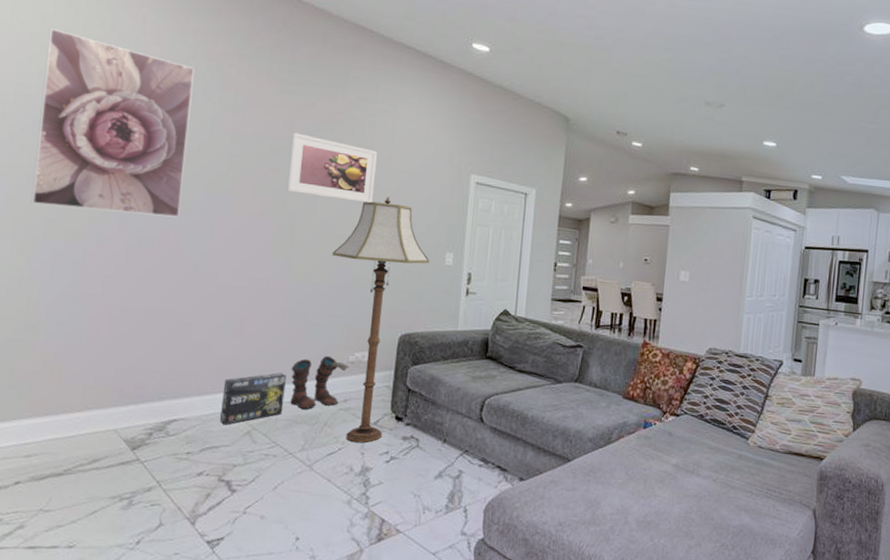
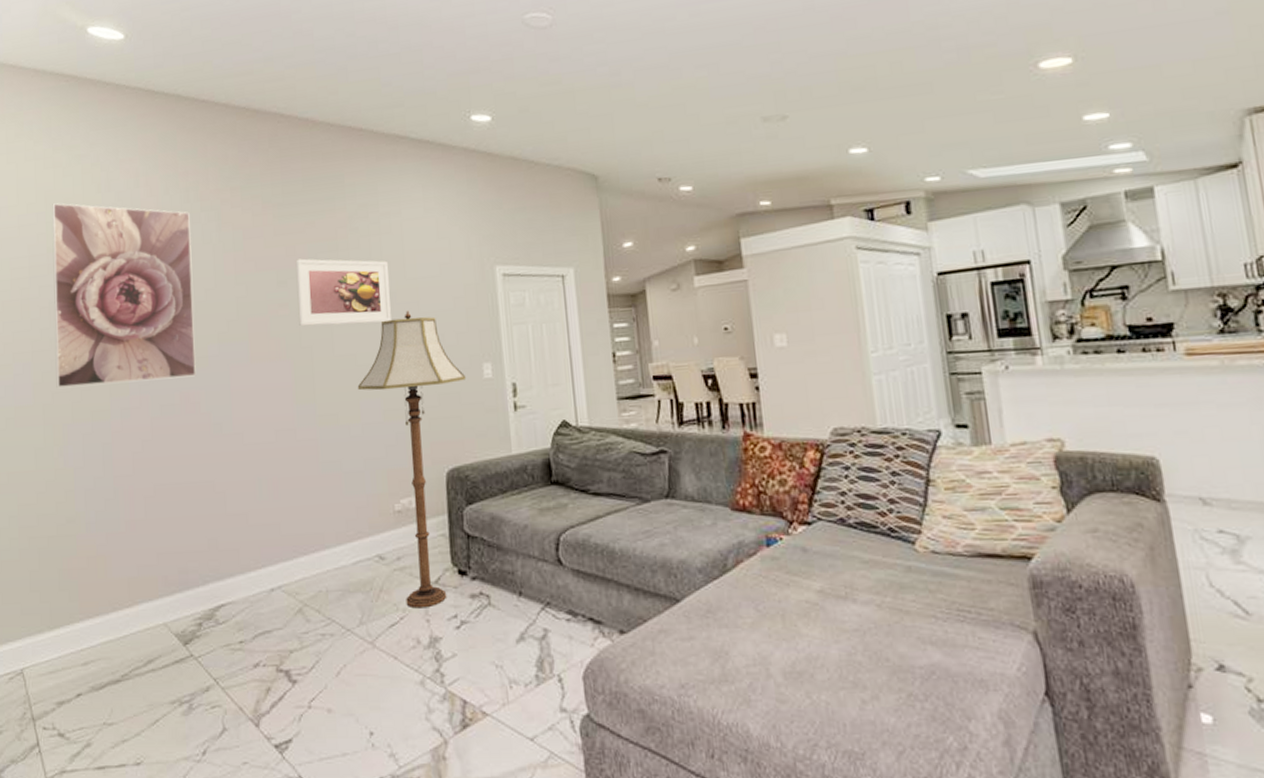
box: present [220,373,286,425] -> none [266,535,333,605]
boots: present [290,355,350,410] -> none [334,507,397,576]

